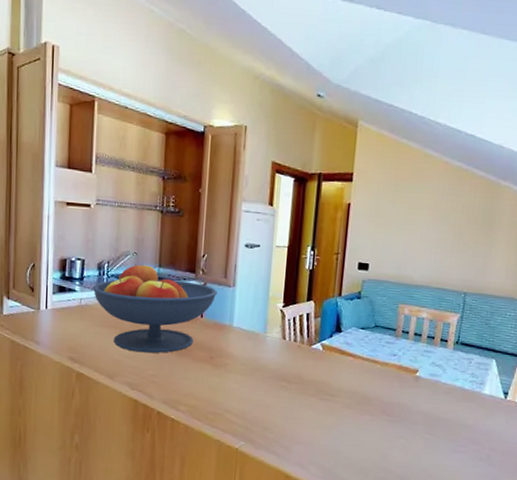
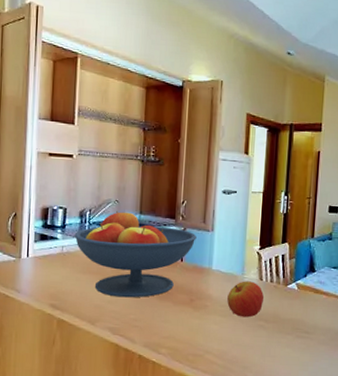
apple: none [248,339,287,378] -> present [227,281,264,318]

